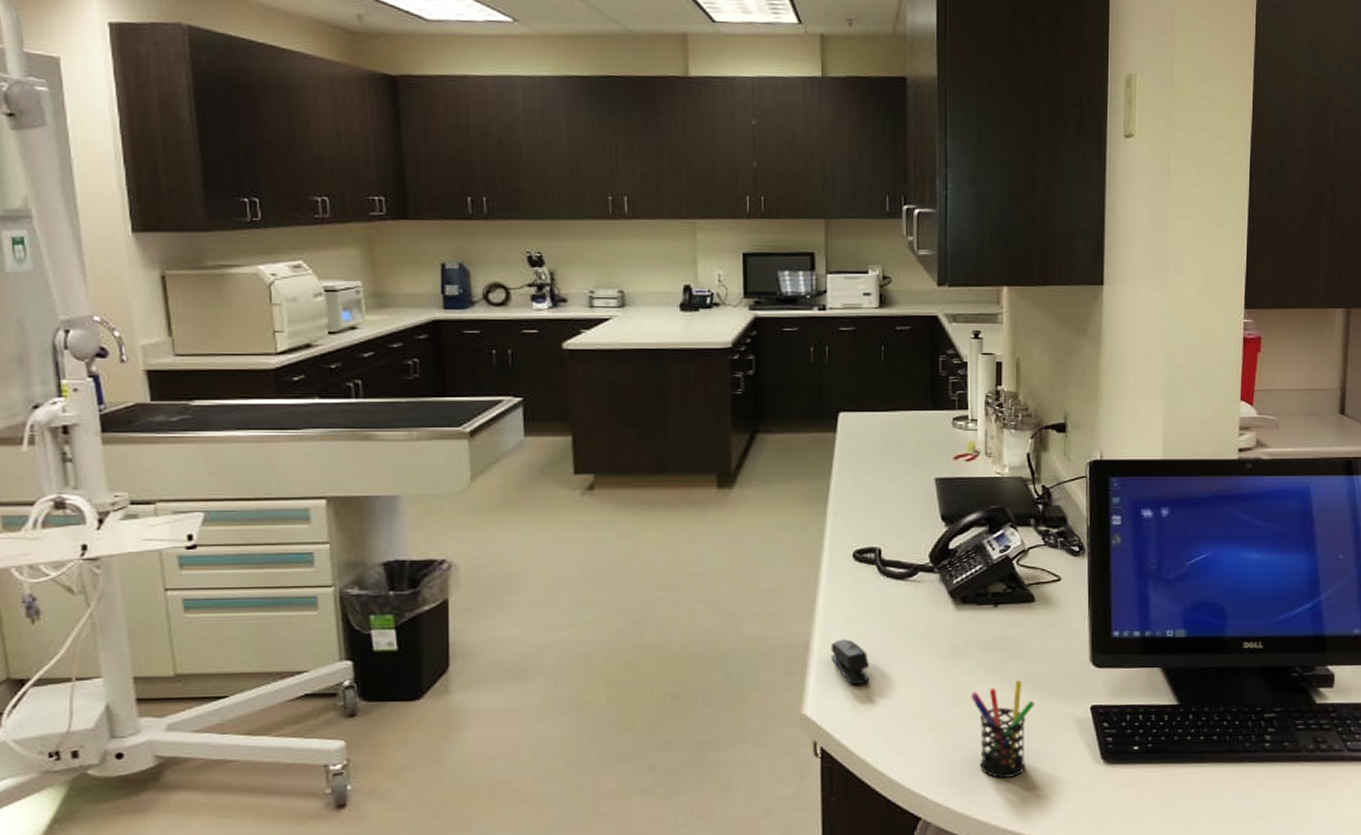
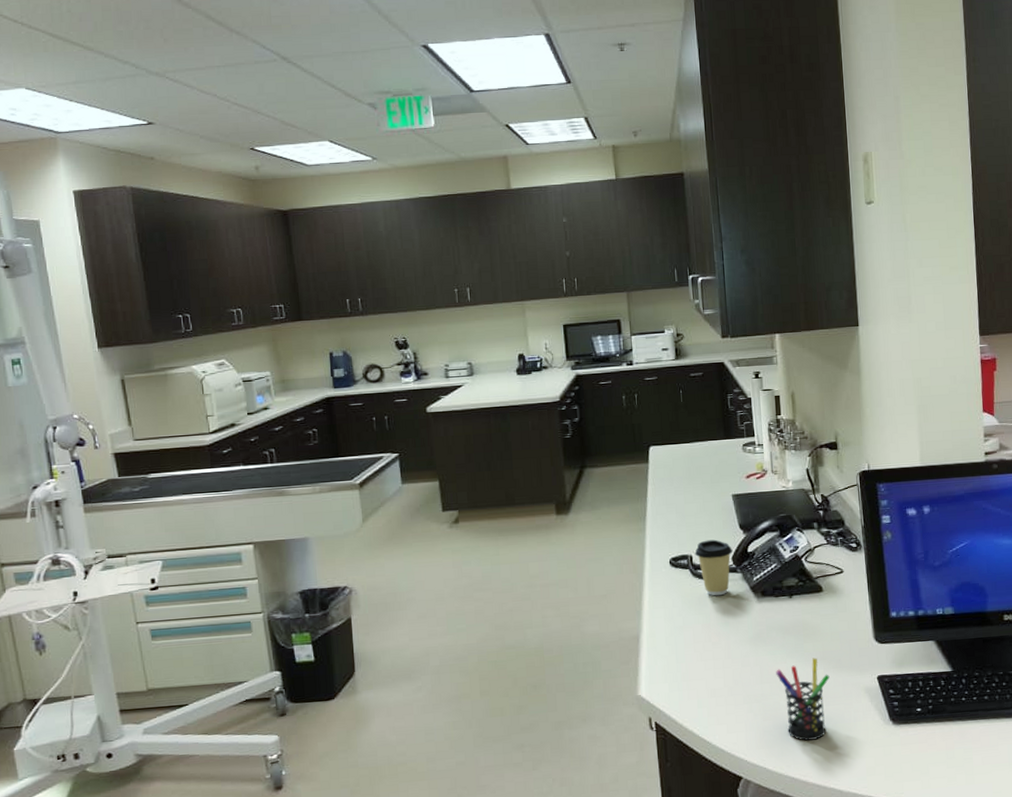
stapler: present [831,639,870,685] -> none [657,631,691,669]
coffee cup: none [884,531,930,600] -> present [694,539,732,596]

